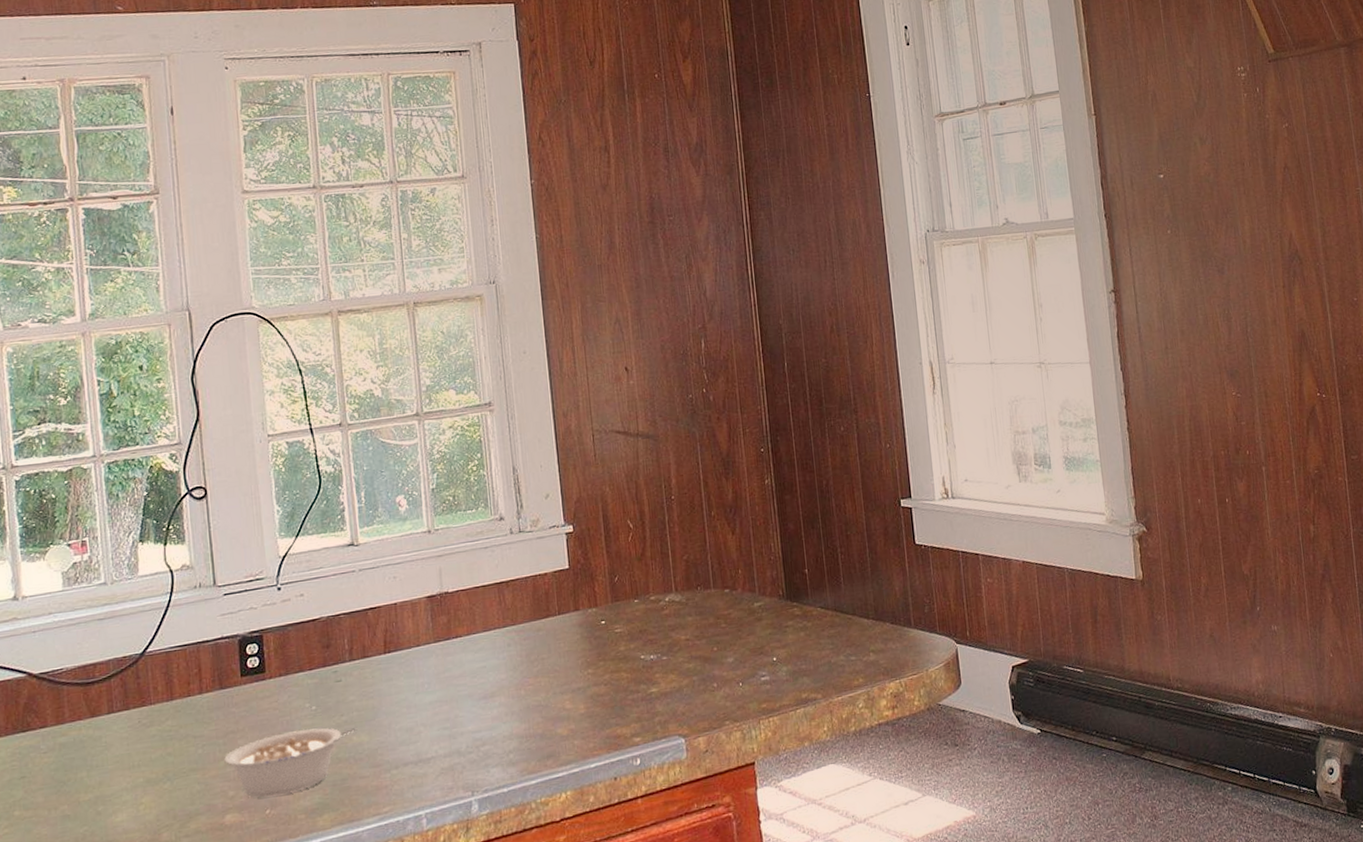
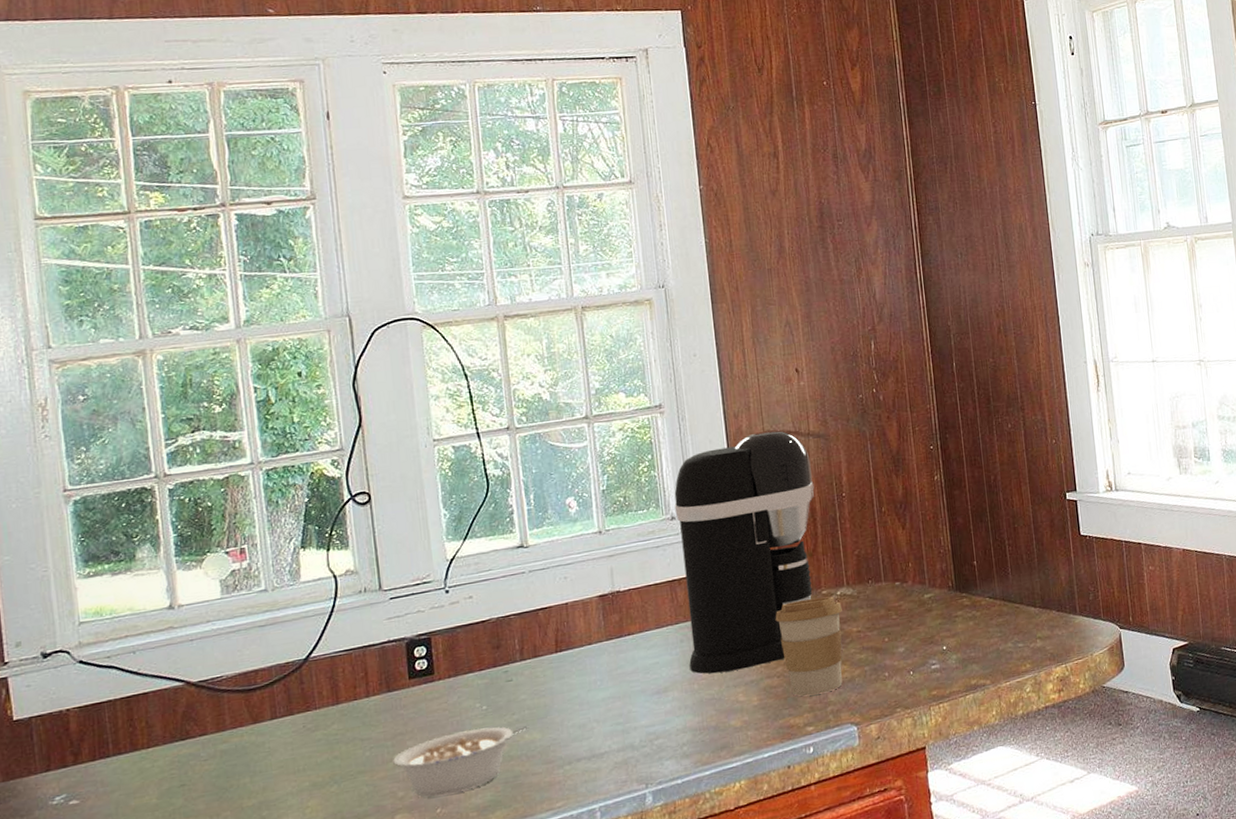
coffee maker: none [503,430,643,680] -> present [674,430,815,674]
coffee cup: none [602,602,671,706] -> present [775,596,842,697]

